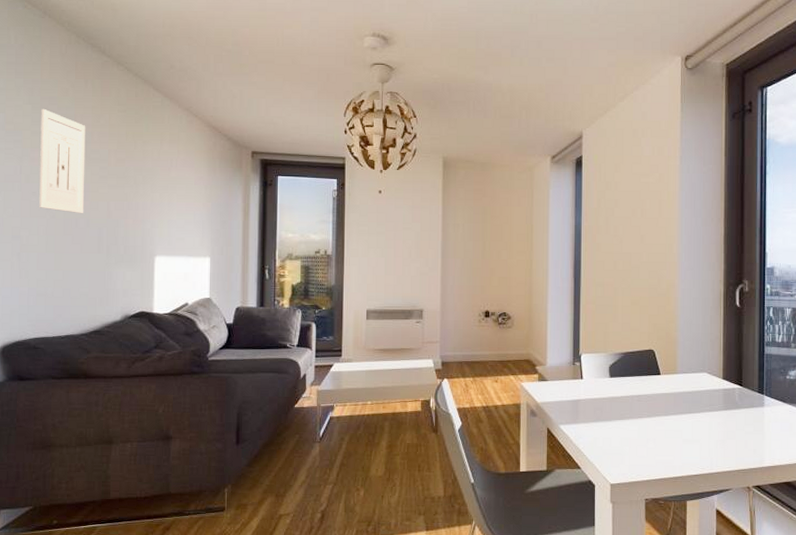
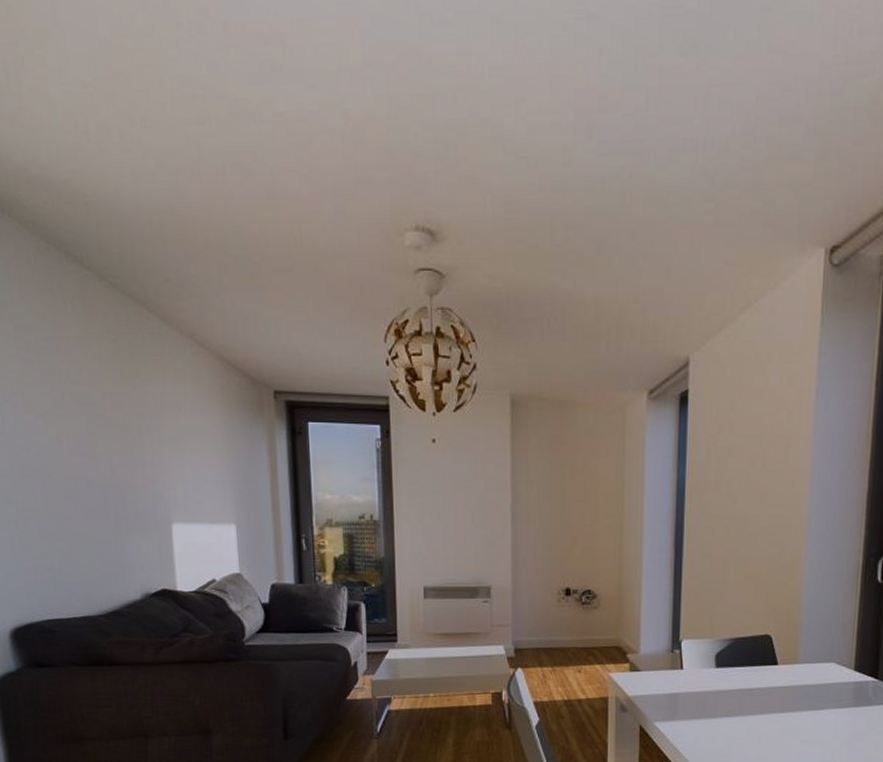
wall art: present [39,108,86,214] -> none [16,339,83,473]

